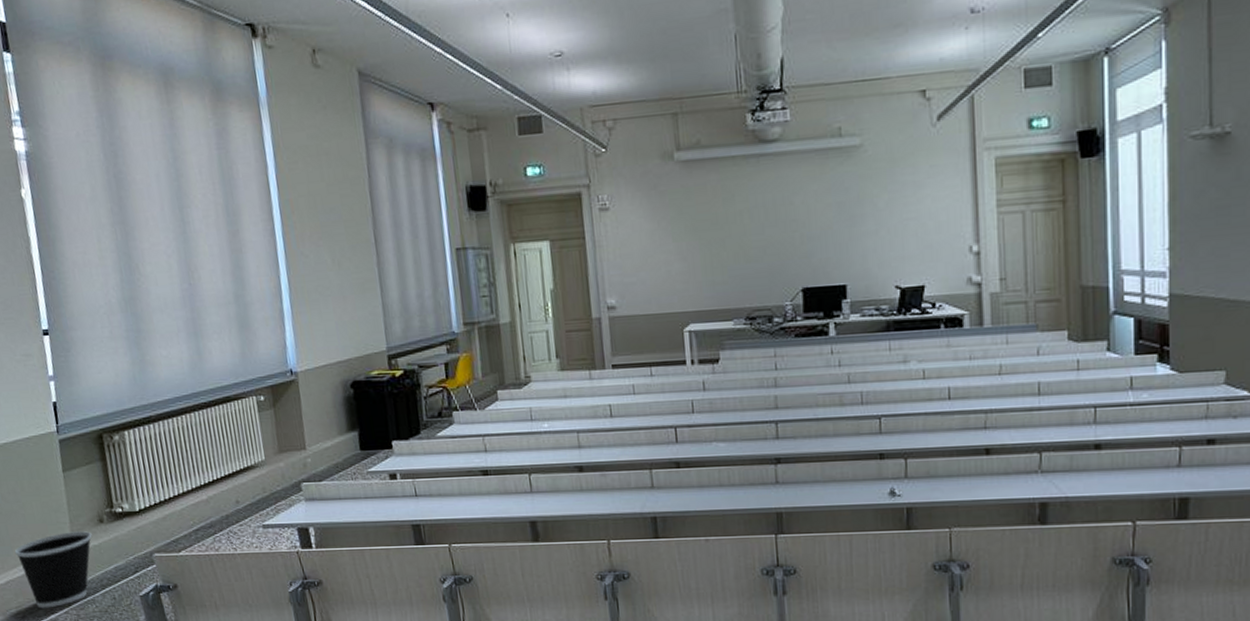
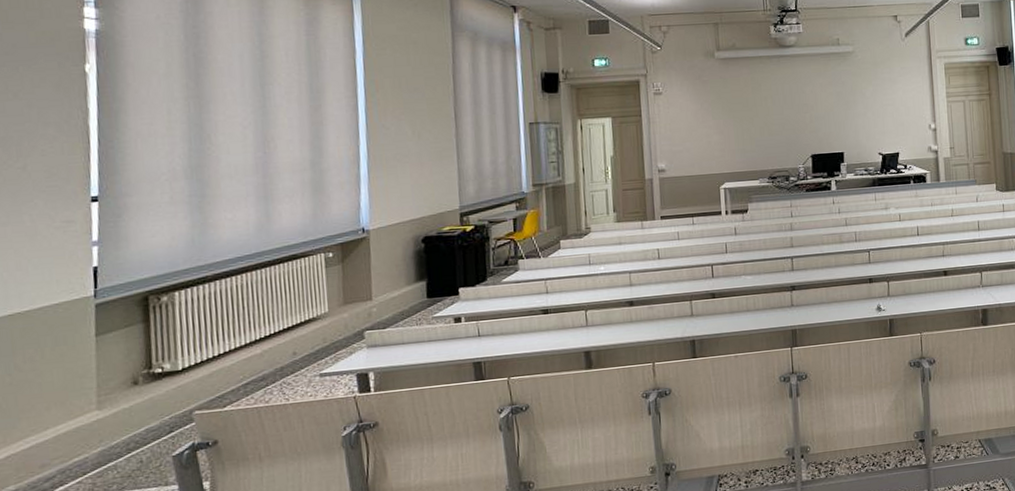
wastebasket: present [14,531,92,608] -> none [22,394,123,481]

